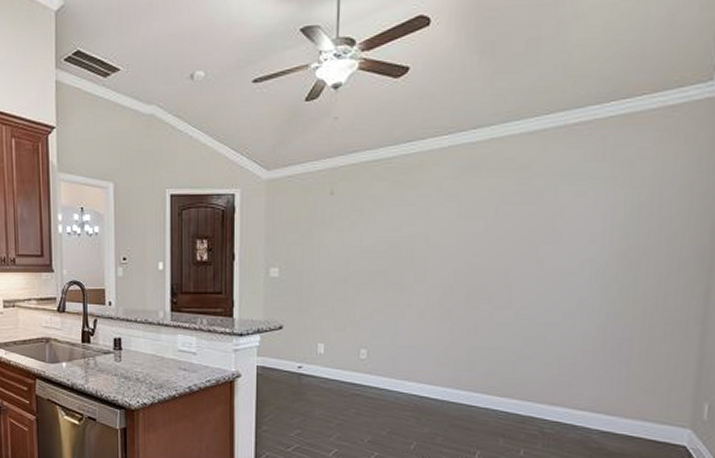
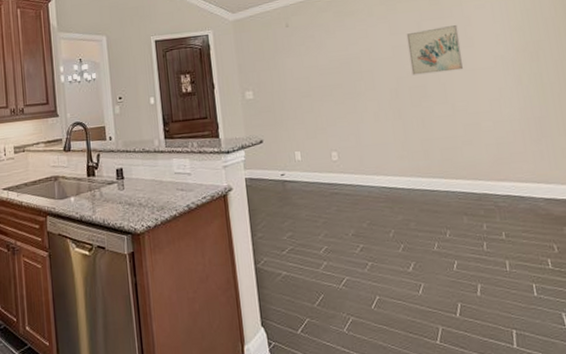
wall art: none [474,214,545,271] -> present [406,25,464,76]

